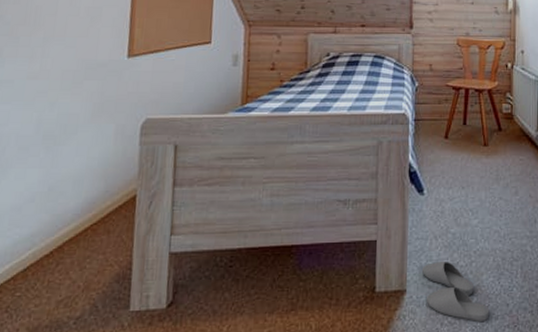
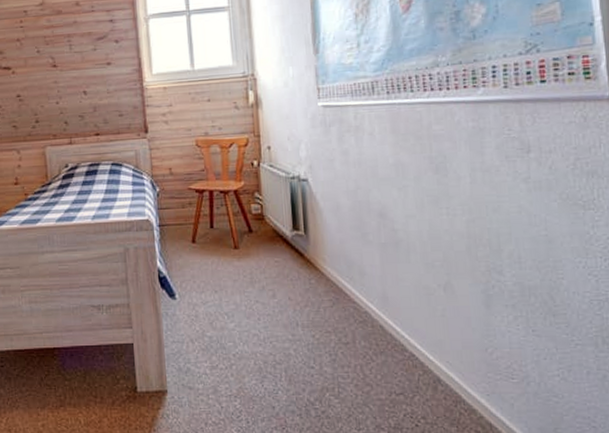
slippers: present [422,261,490,323] -> none [181,363,255,424]

